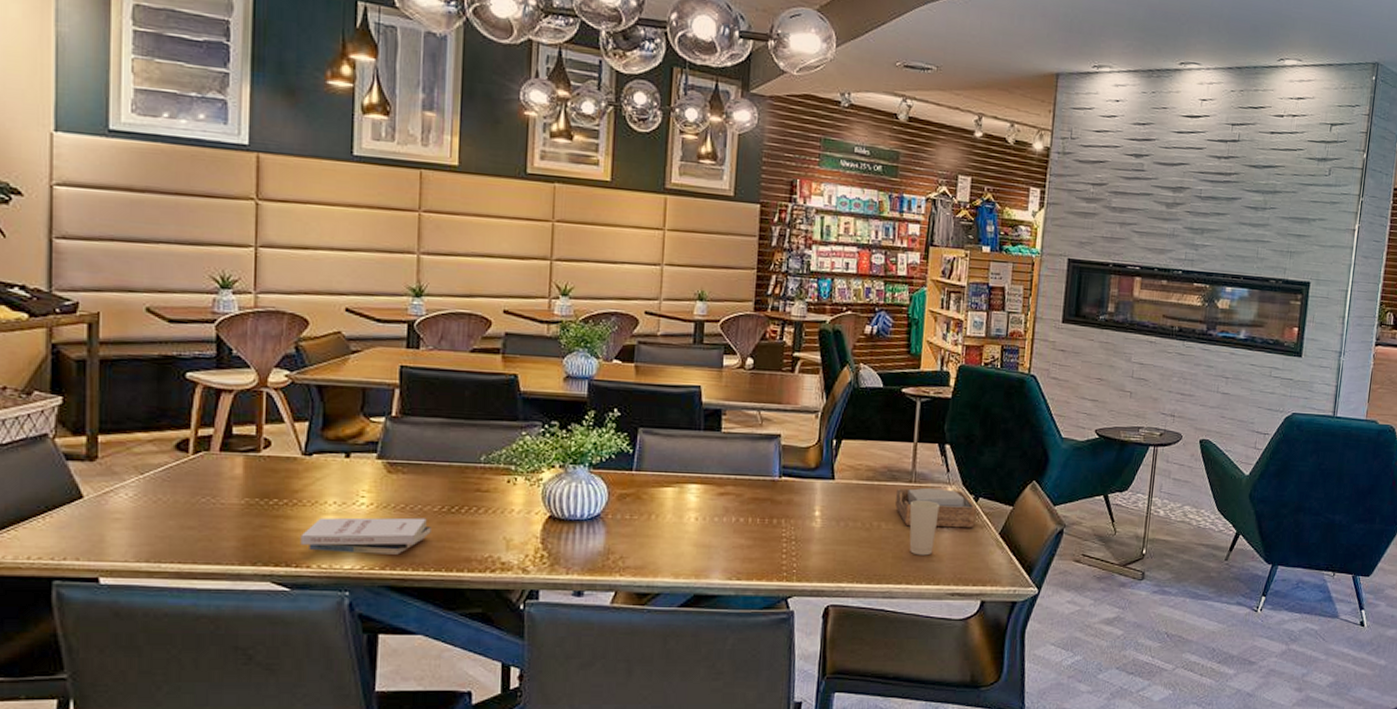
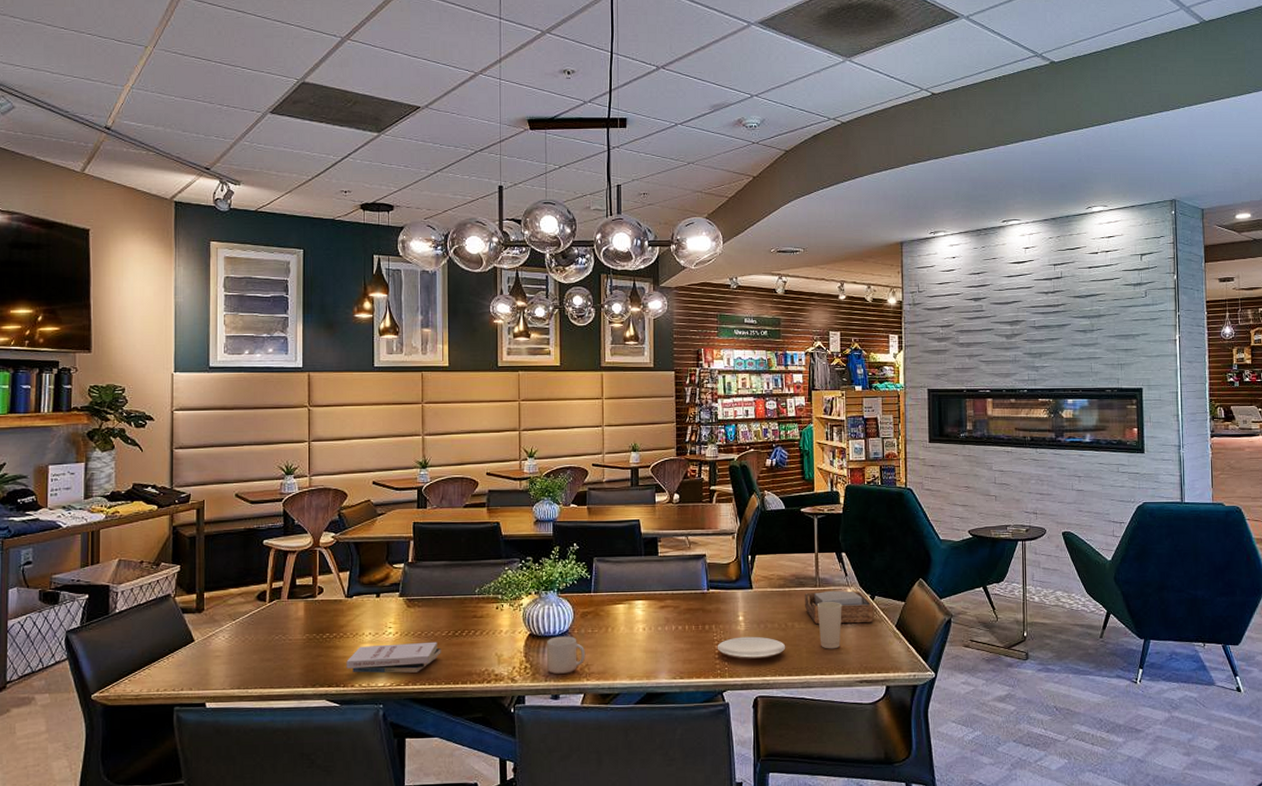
cup: none [570,521,621,568] -> present [547,636,586,675]
plate: none [785,535,868,562] -> present [717,636,786,659]

